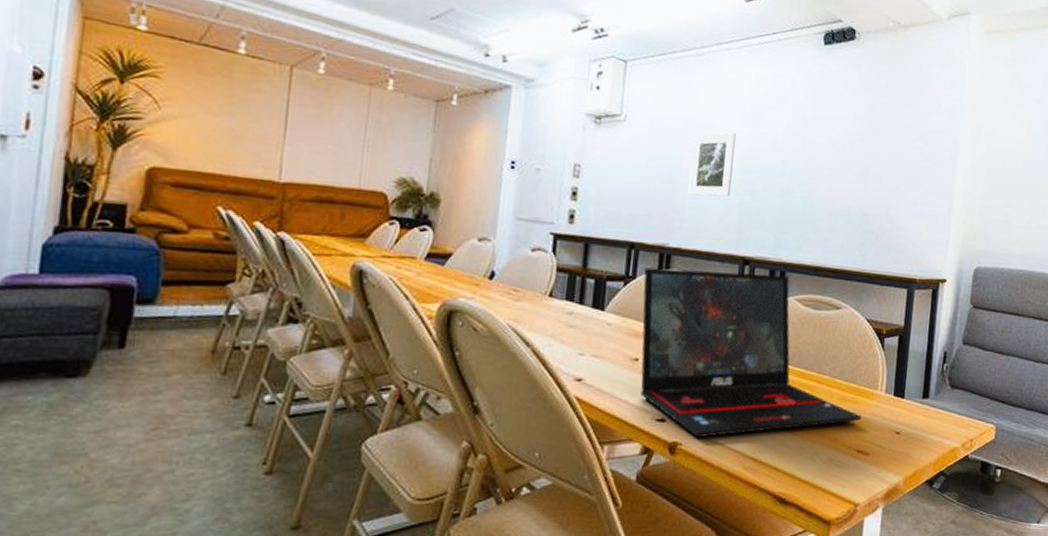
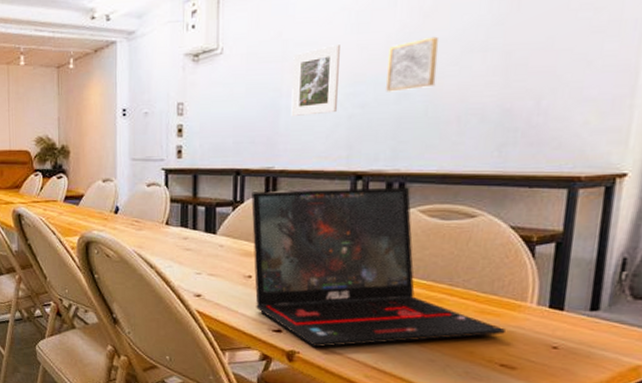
wall art: none [773,140,817,186] -> present [385,36,439,92]

